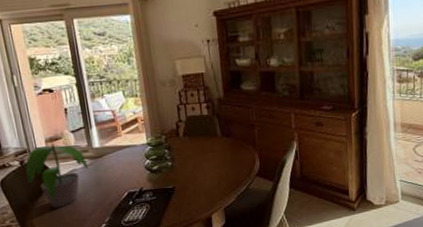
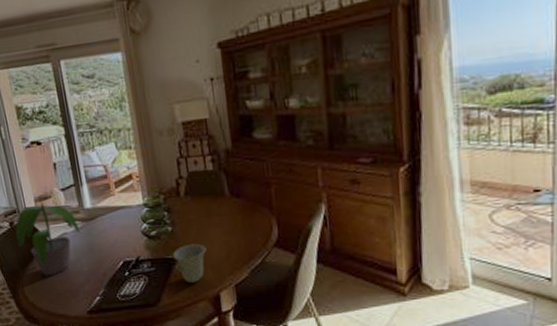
cup: none [172,175,201,209] -> present [173,243,207,284]

